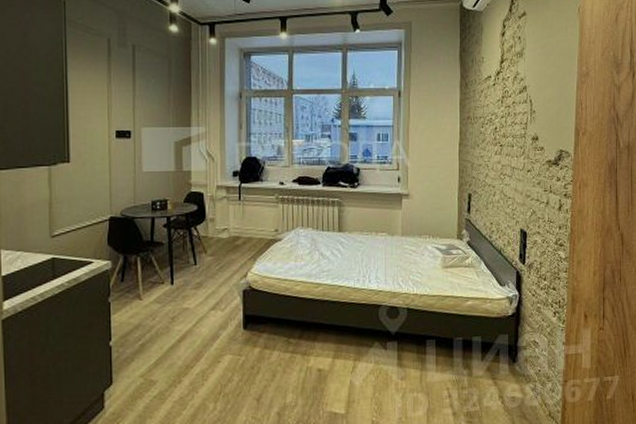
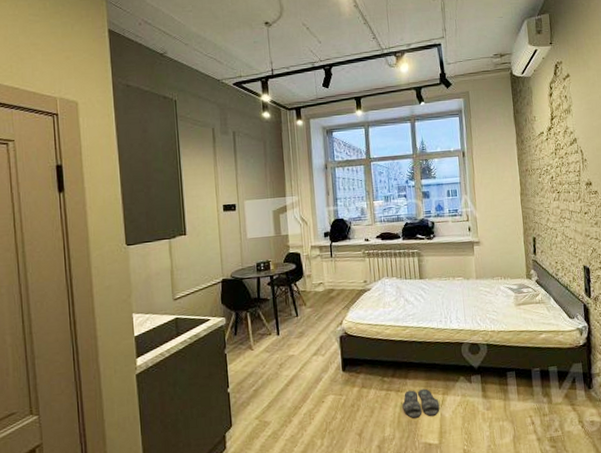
slippers: none [308,353,350,385] -> present [402,388,440,418]

